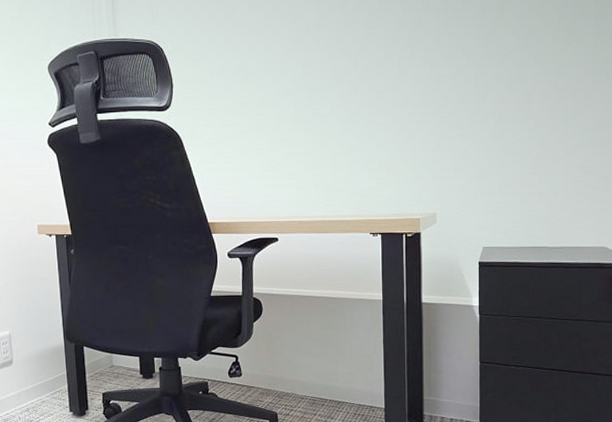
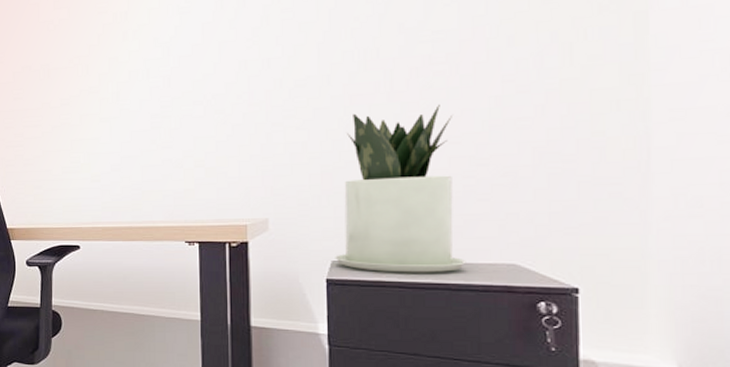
planter: none [485,122,574,256] -> present [335,103,466,273]

